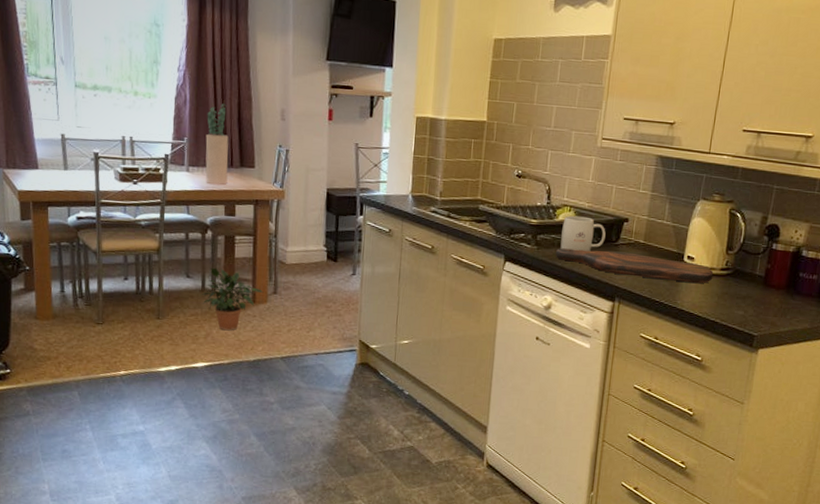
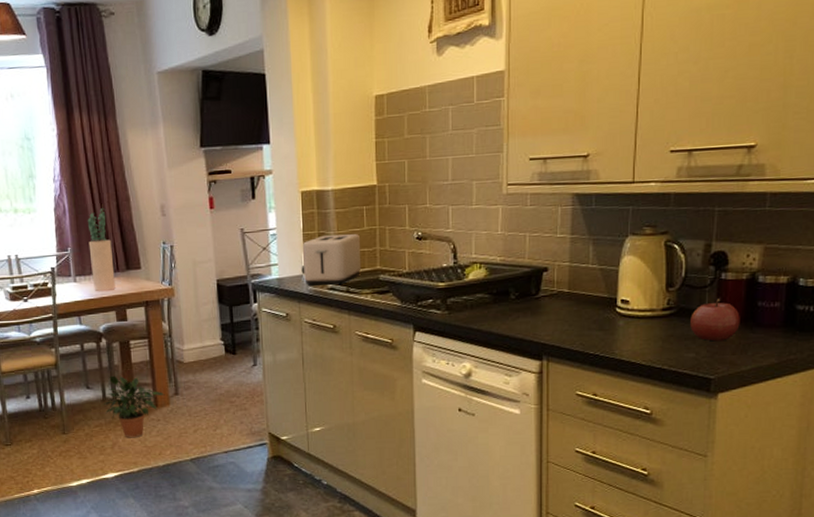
toaster: none [408,160,466,209] -> present [301,233,362,285]
cutting board: present [555,248,714,284] -> none [469,304,654,330]
mug: present [560,215,606,252] -> none [474,272,524,311]
fruit: none [742,266,784,304] -> present [690,299,740,342]

